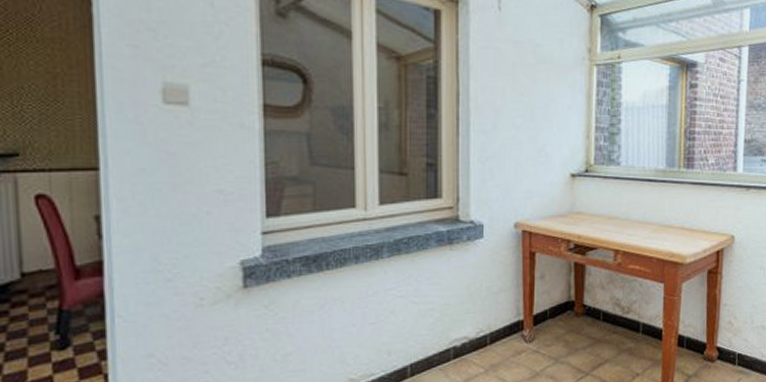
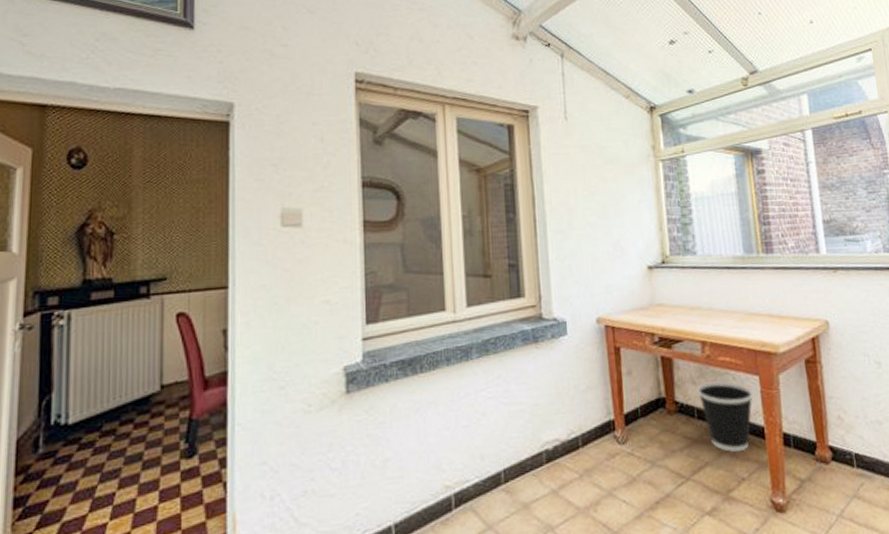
wastebasket: none [605,287,656,351] -> present [697,381,753,453]

